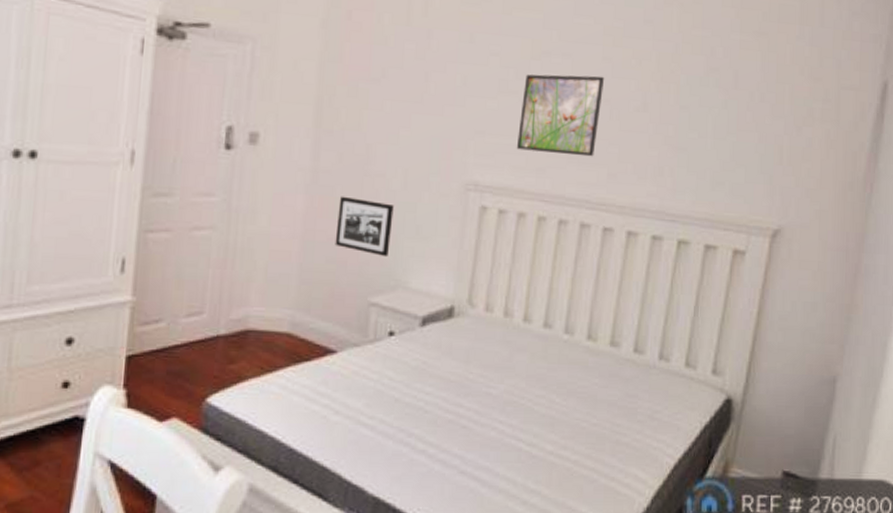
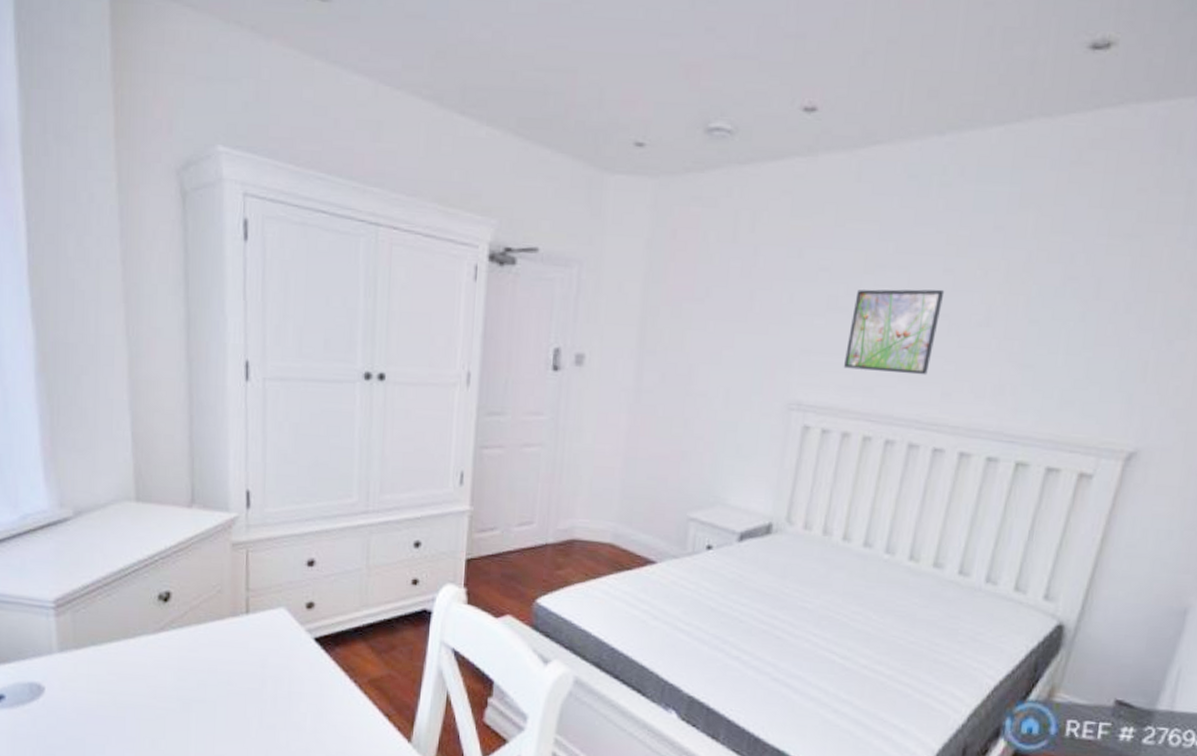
picture frame: present [335,196,394,258] -> none [656,415,715,475]

